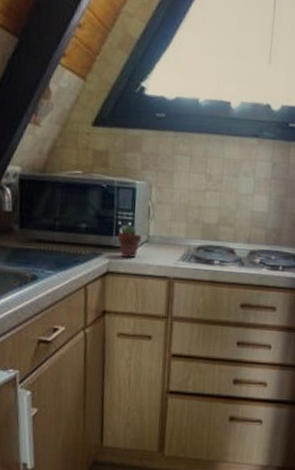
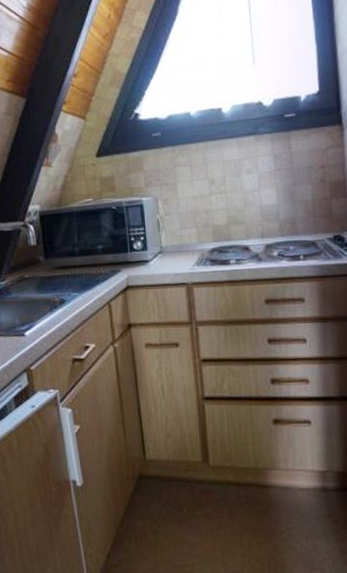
potted succulent: present [117,225,142,258] -> none [132,240,155,270]

